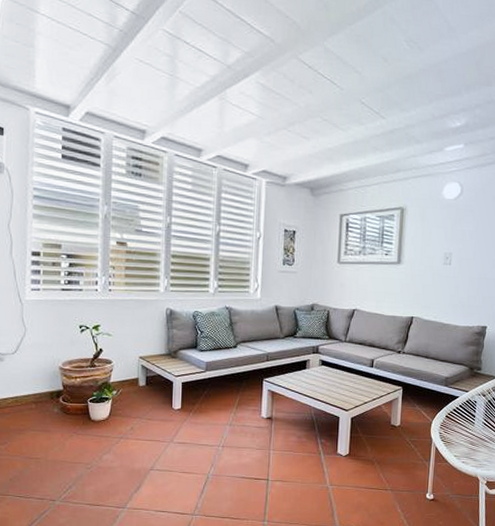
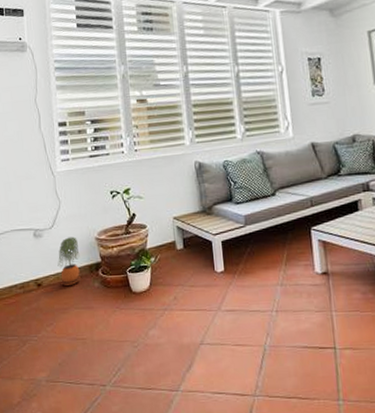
potted plant: none [17,364,42,409] -> present [57,236,81,285]

